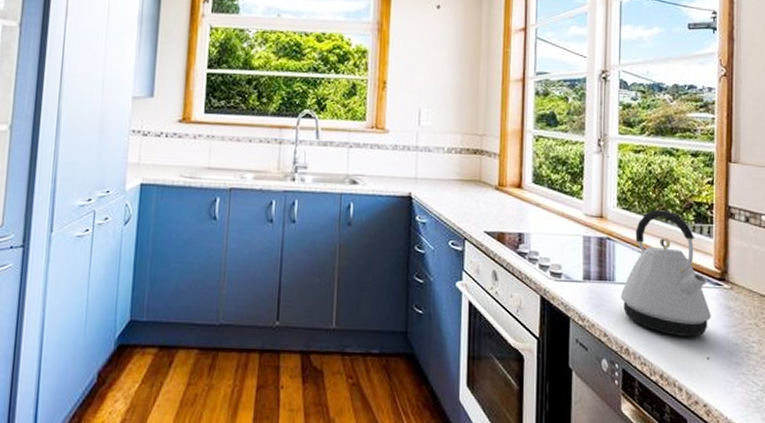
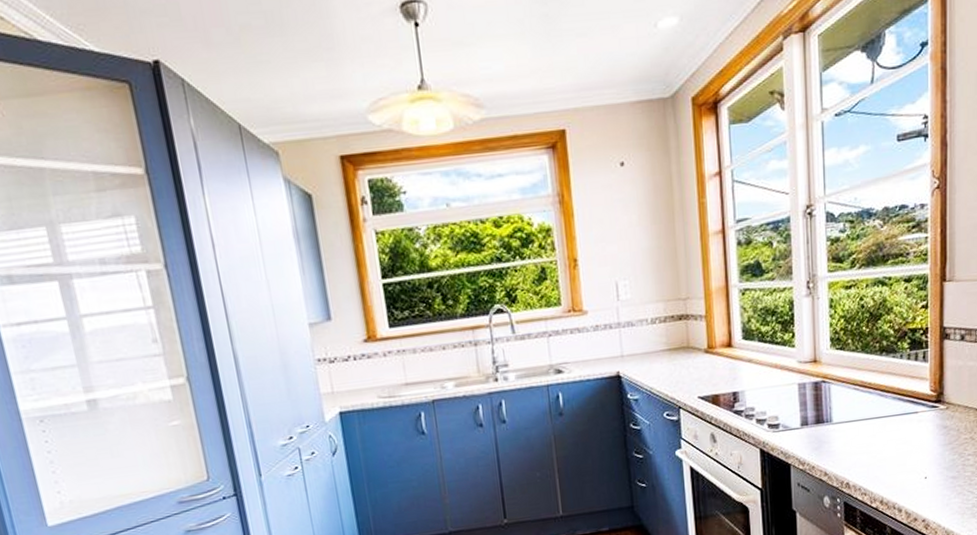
kettle: present [621,210,711,337] -> none [839,342,928,463]

